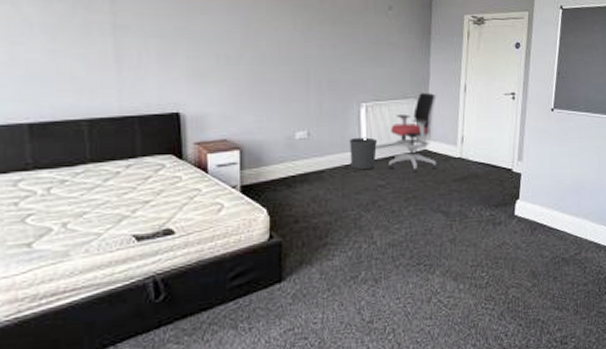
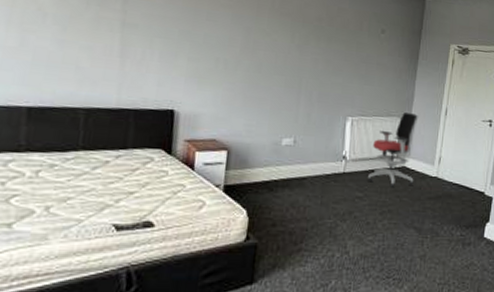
waste bin: present [349,137,377,170] -> none [331,148,359,181]

